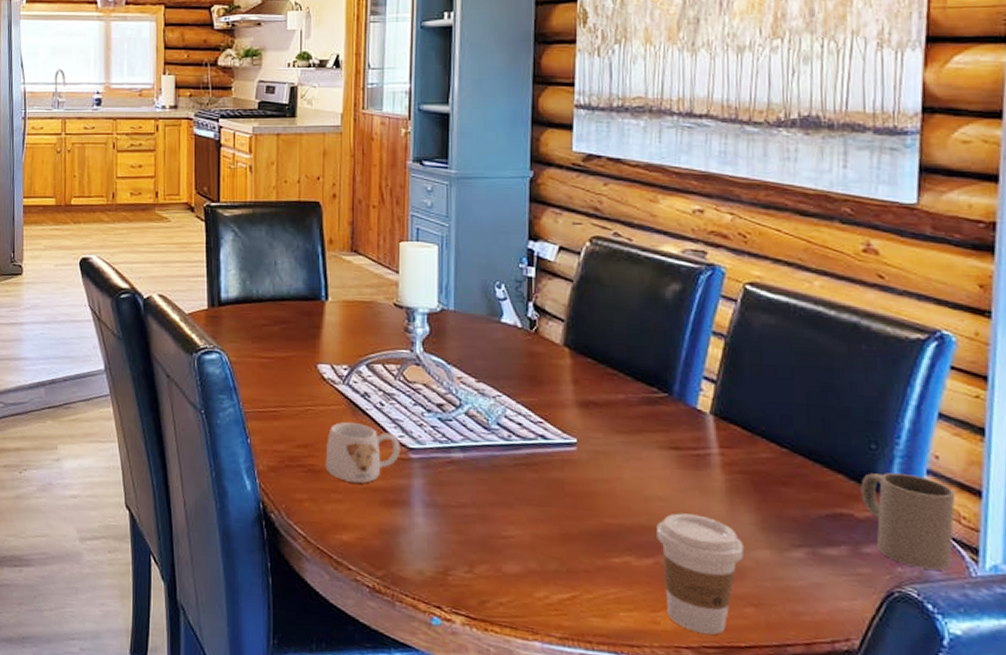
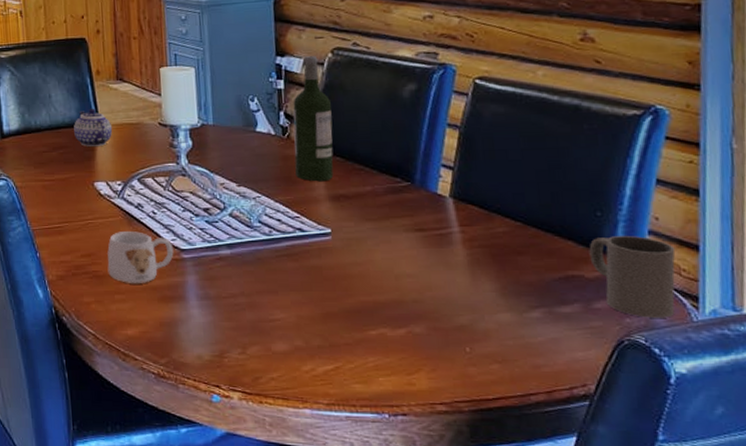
teapot: none [300,280,343,324] -> present [74,108,113,146]
wine bottle: none [541,243,587,385] -> present [293,56,334,182]
coffee cup: present [656,513,745,635] -> none [407,287,488,390]

